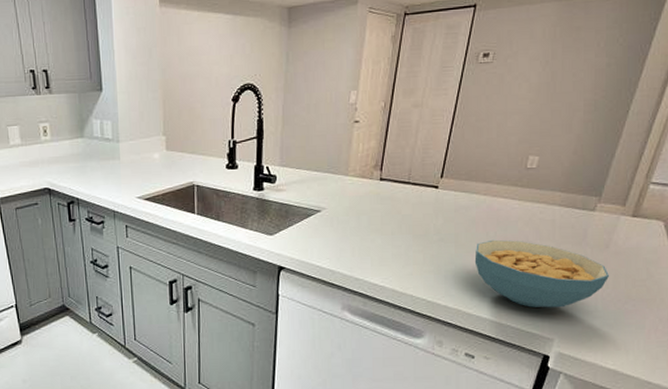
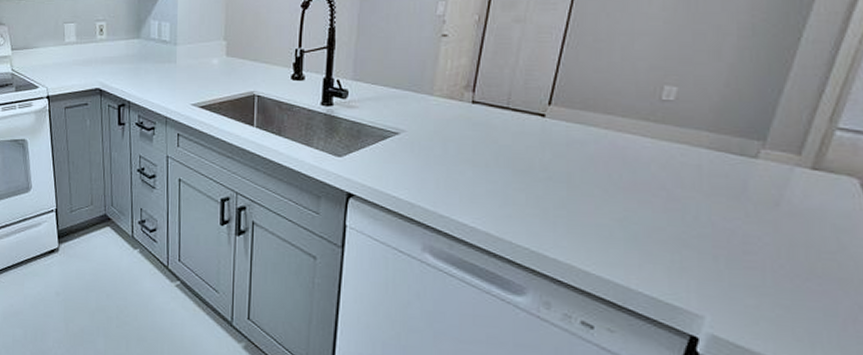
cereal bowl: present [474,239,609,308] -> none [593,183,781,277]

